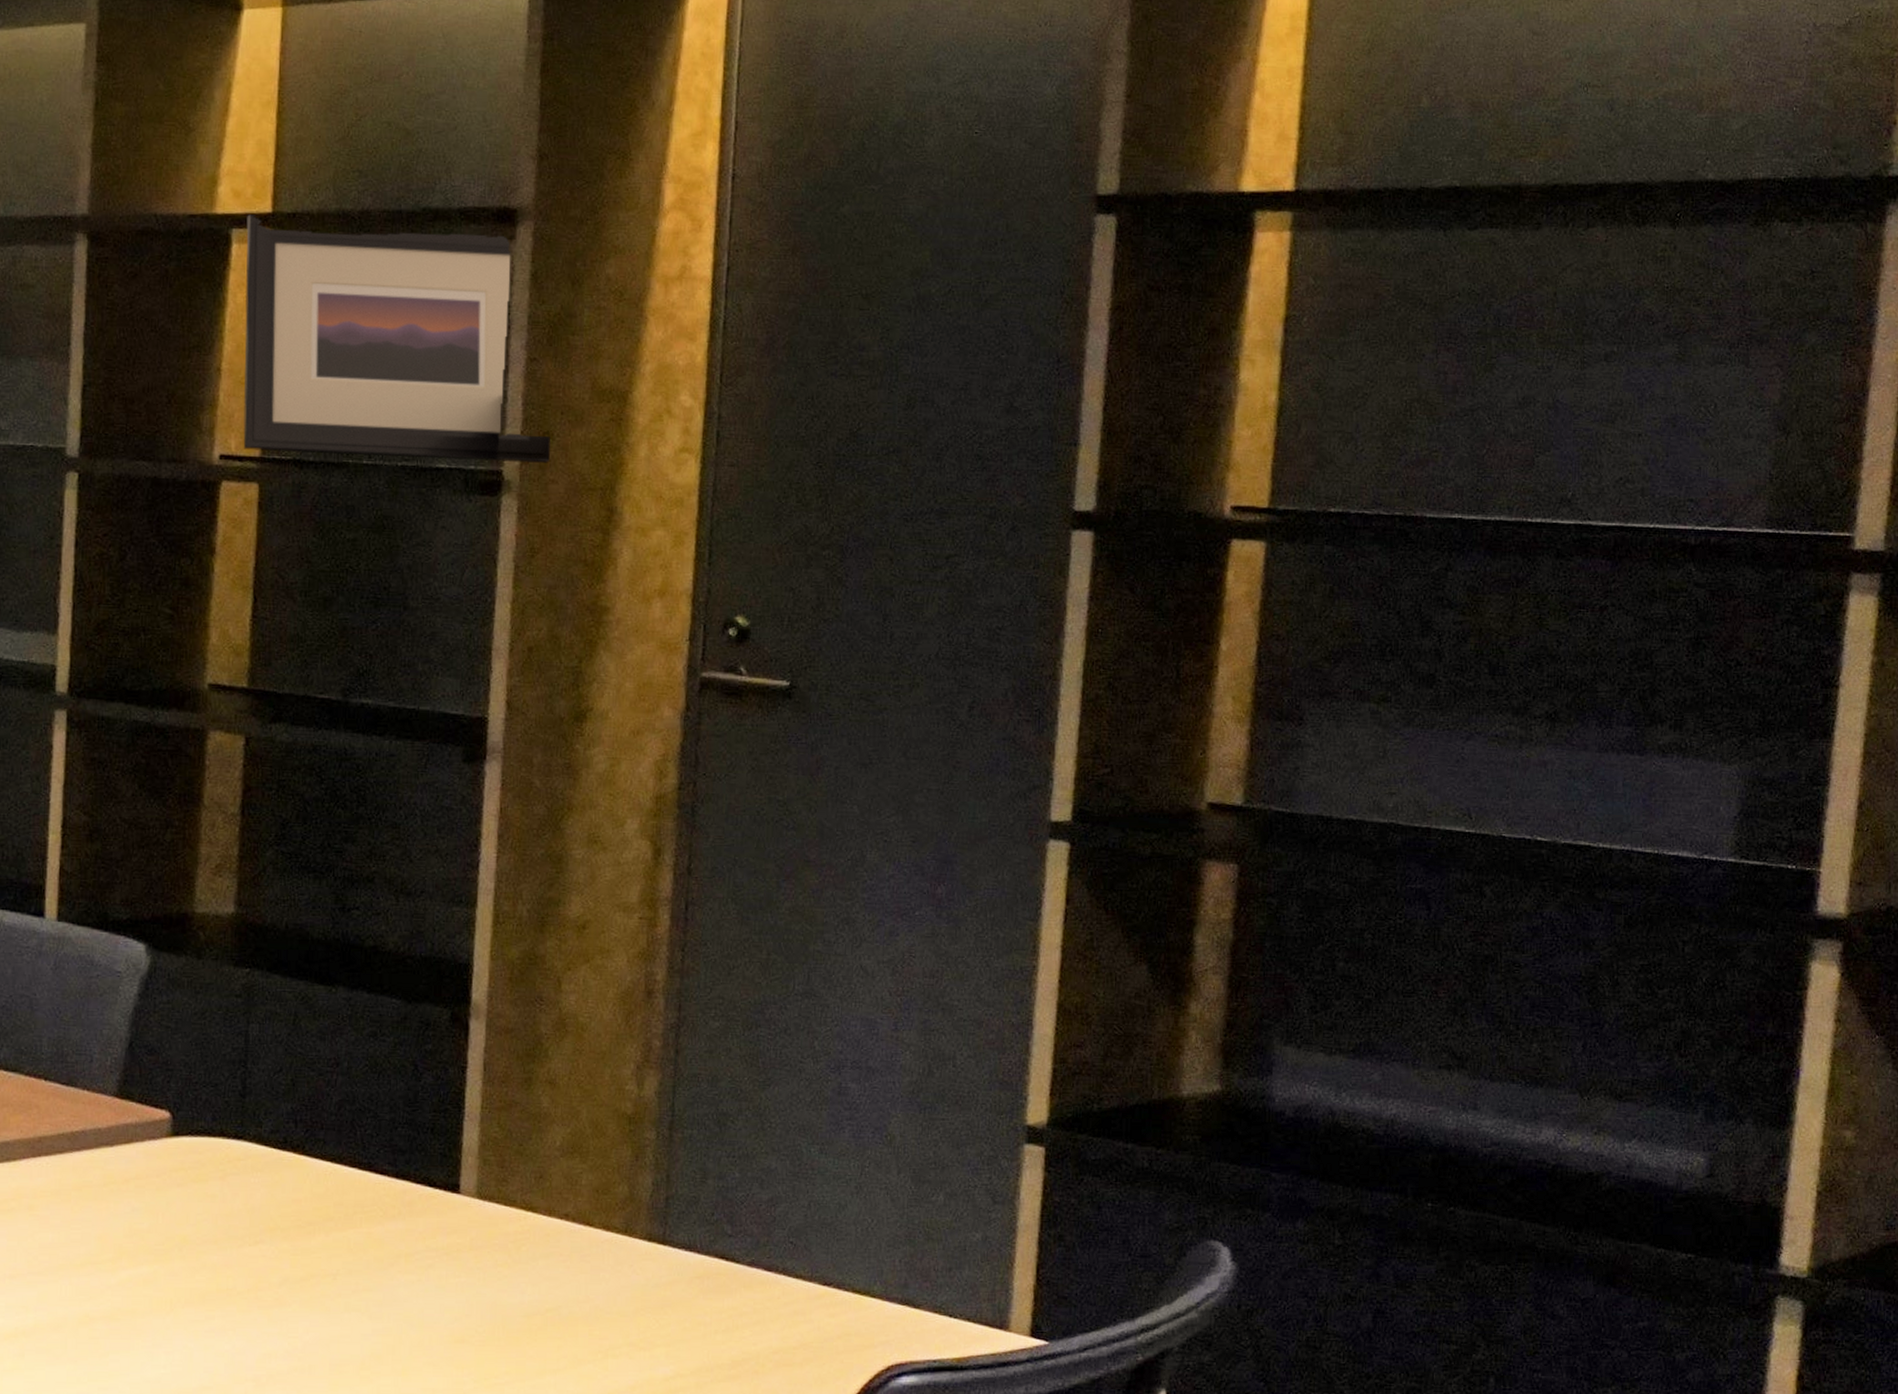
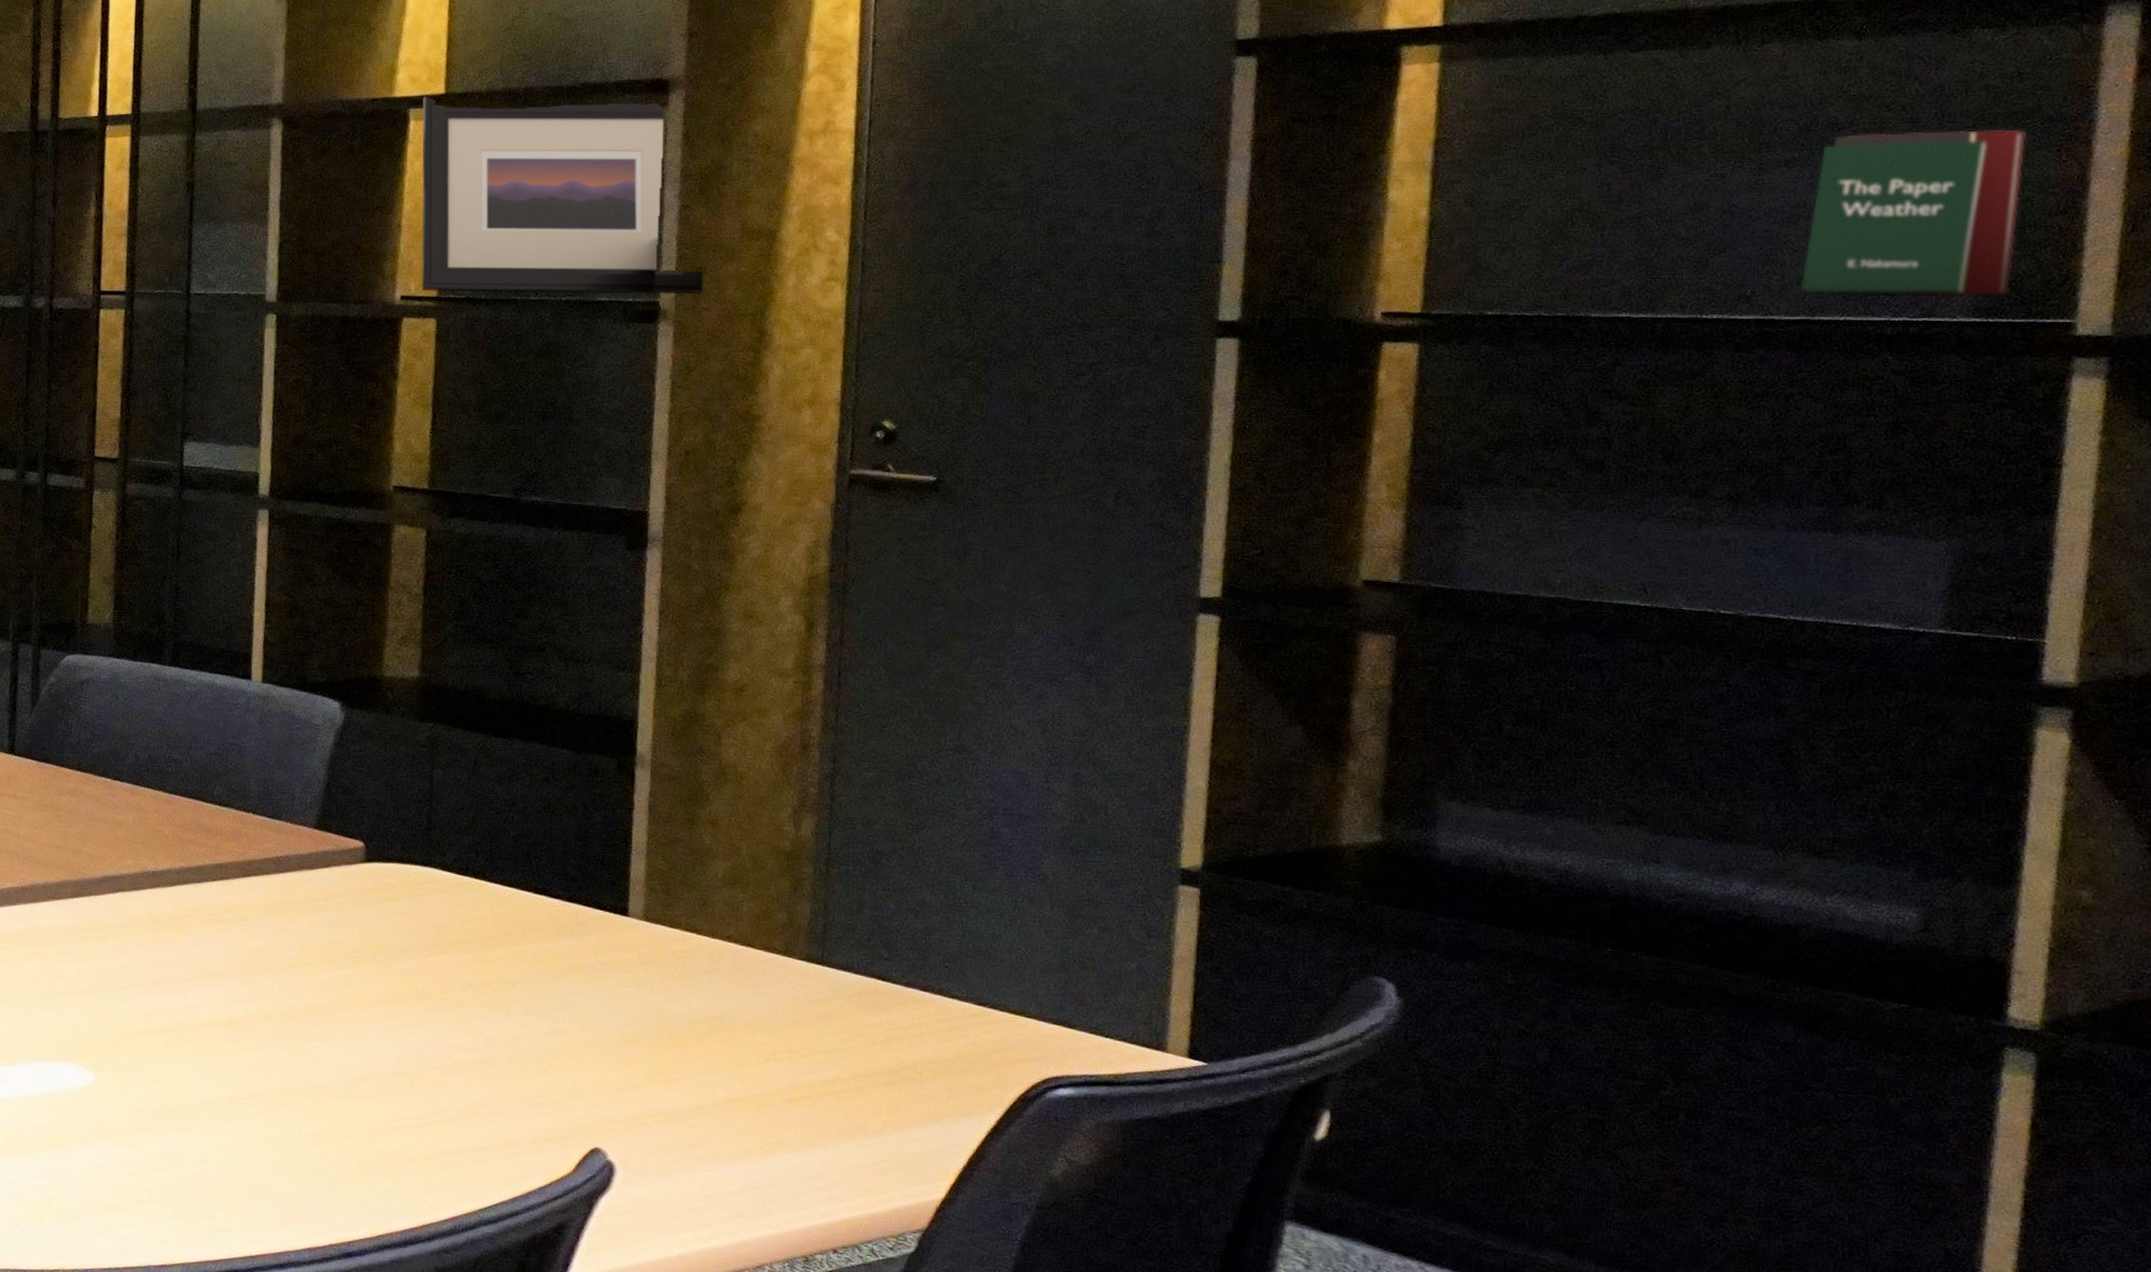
books: none [1615,329,1816,506] -> present [1800,129,2025,297]

